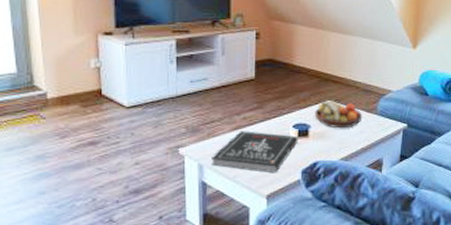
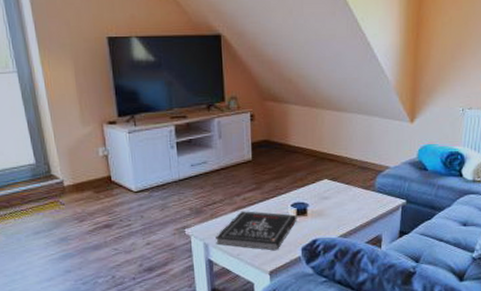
fruit bowl: present [315,101,363,129] -> none [312,179,360,206]

